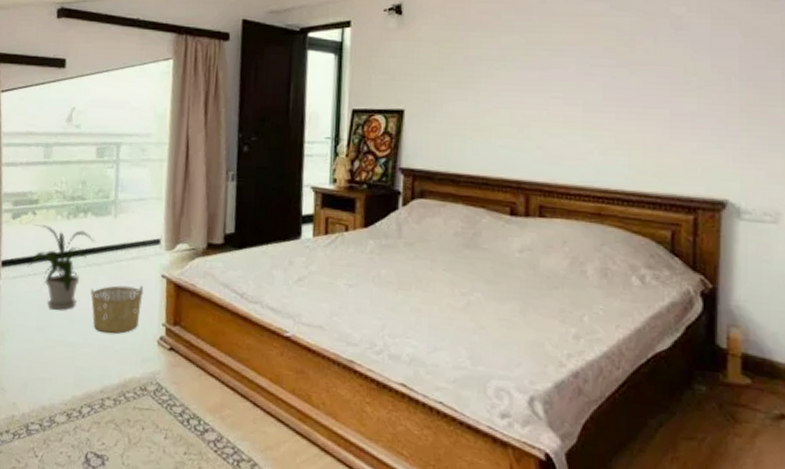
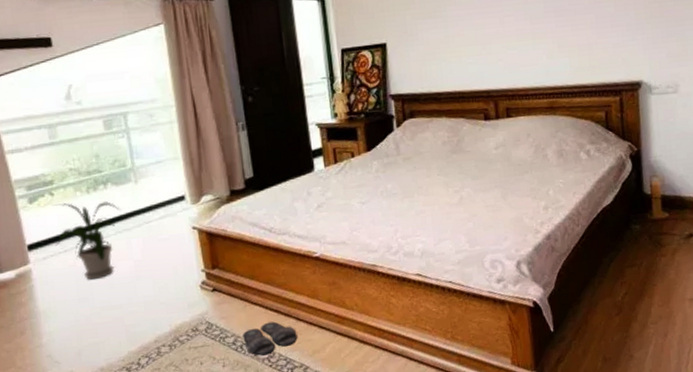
basket: present [91,285,144,334] -> none [126,241,179,290]
slippers: none [191,399,251,438] -> present [243,321,298,356]

